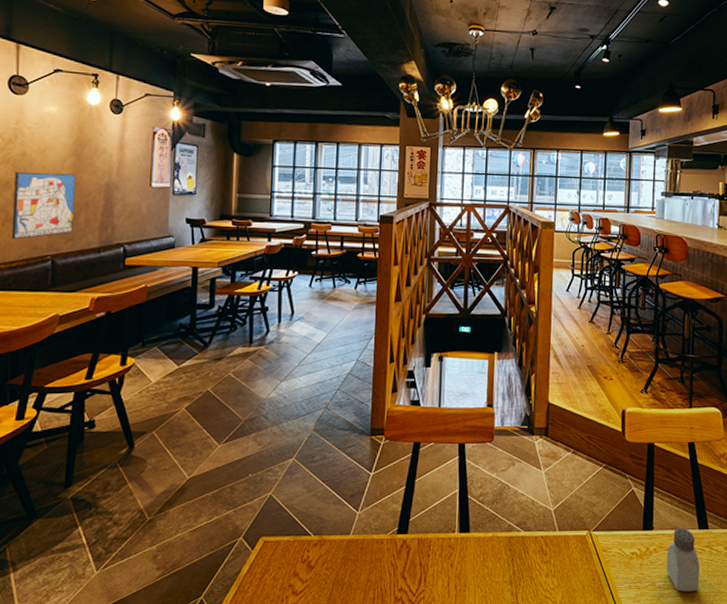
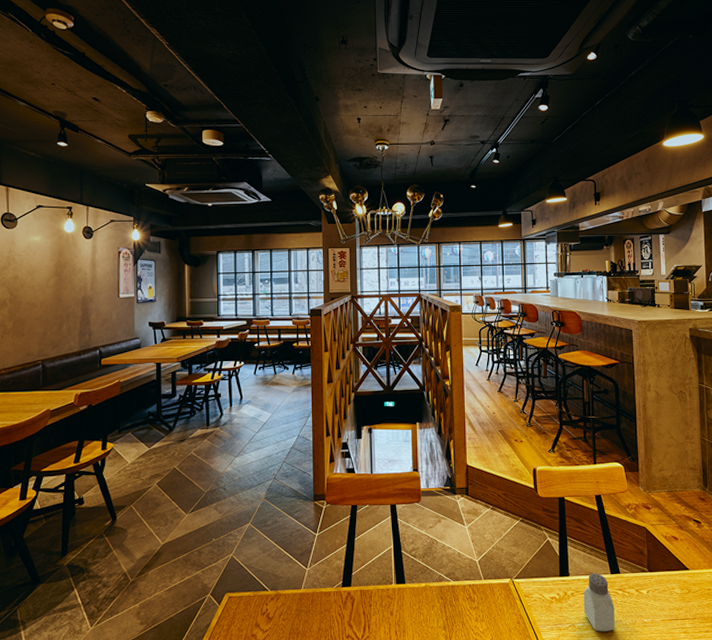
wall art: present [11,171,76,240] -> none [9,291,59,349]

